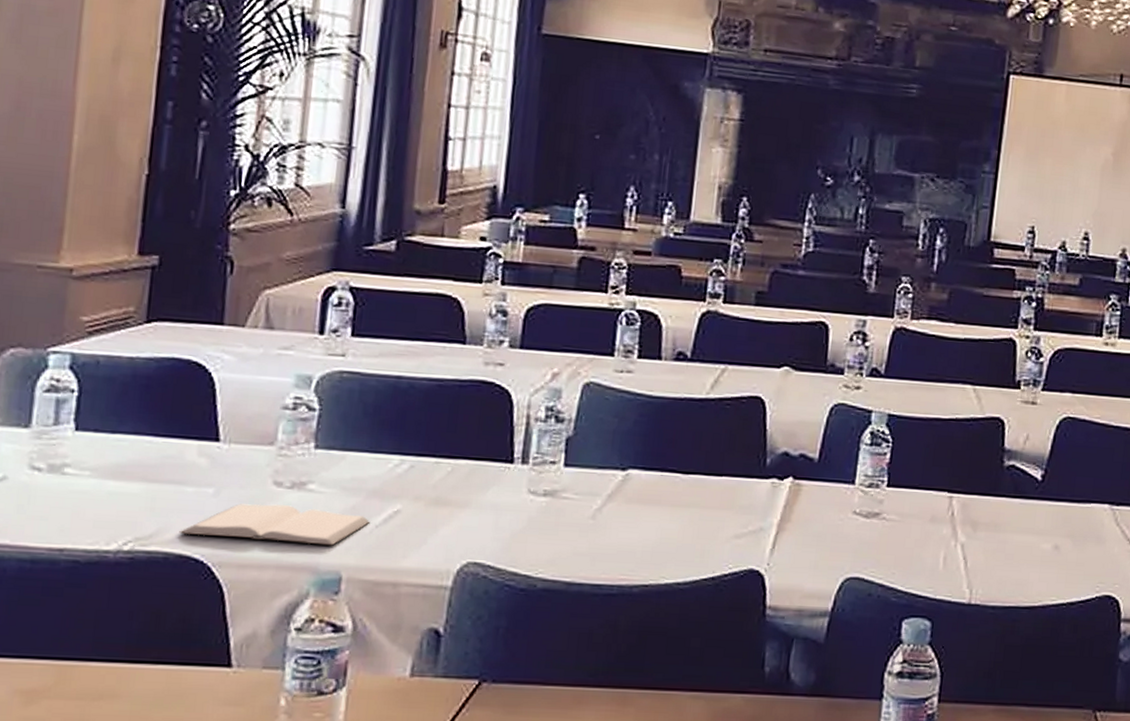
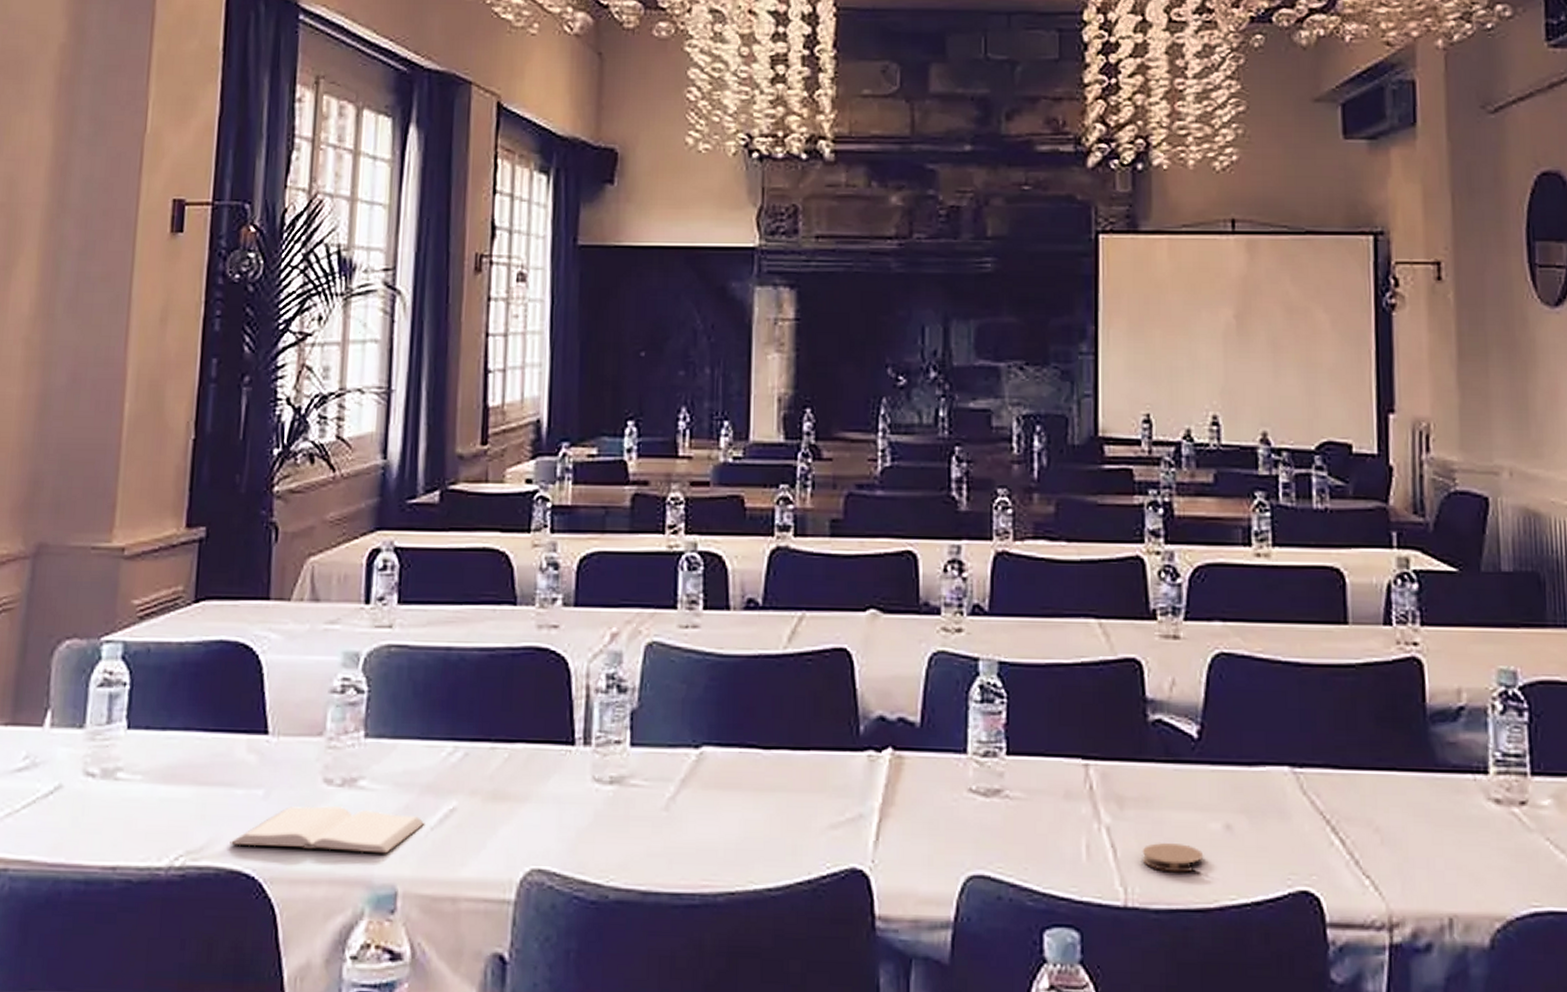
coaster: none [986,557,1035,580] -> present [1142,843,1204,873]

